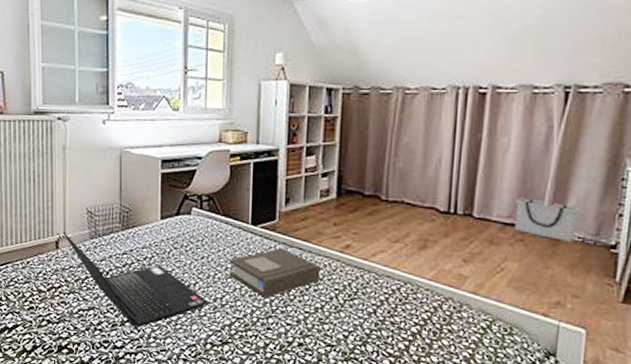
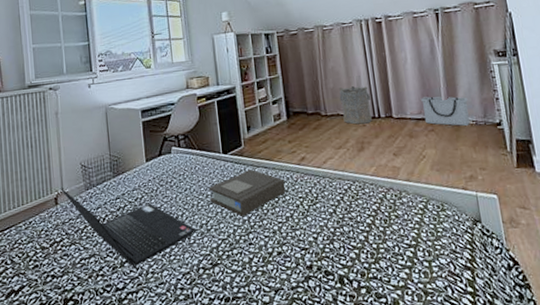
laundry hamper: none [408,170,452,219] -> present [339,86,373,125]

